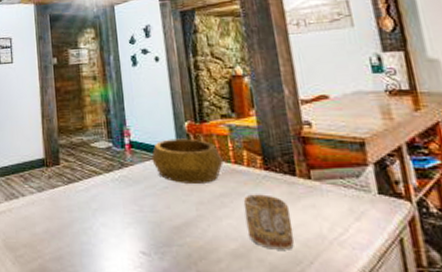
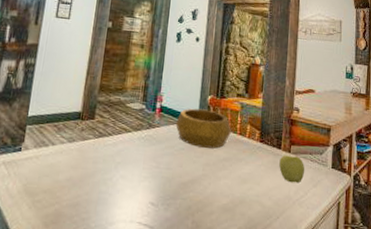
mug: present [243,194,294,250] -> none [238,160,271,207]
apple: none [297,183,339,218] -> present [279,155,305,184]

